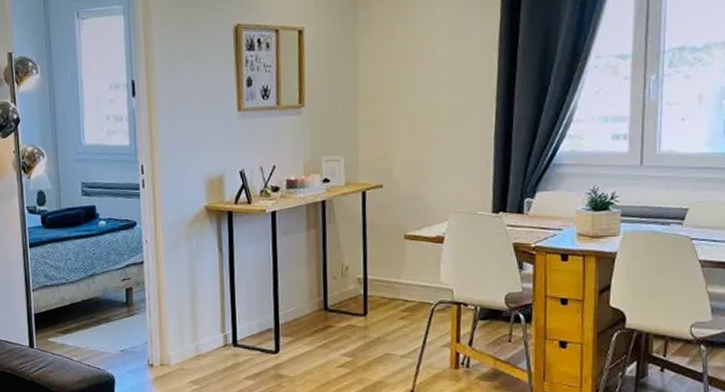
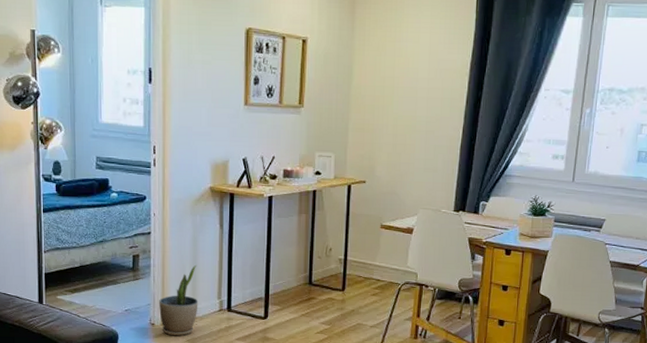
potted plant: none [157,296,200,378] -> present [159,265,198,336]

